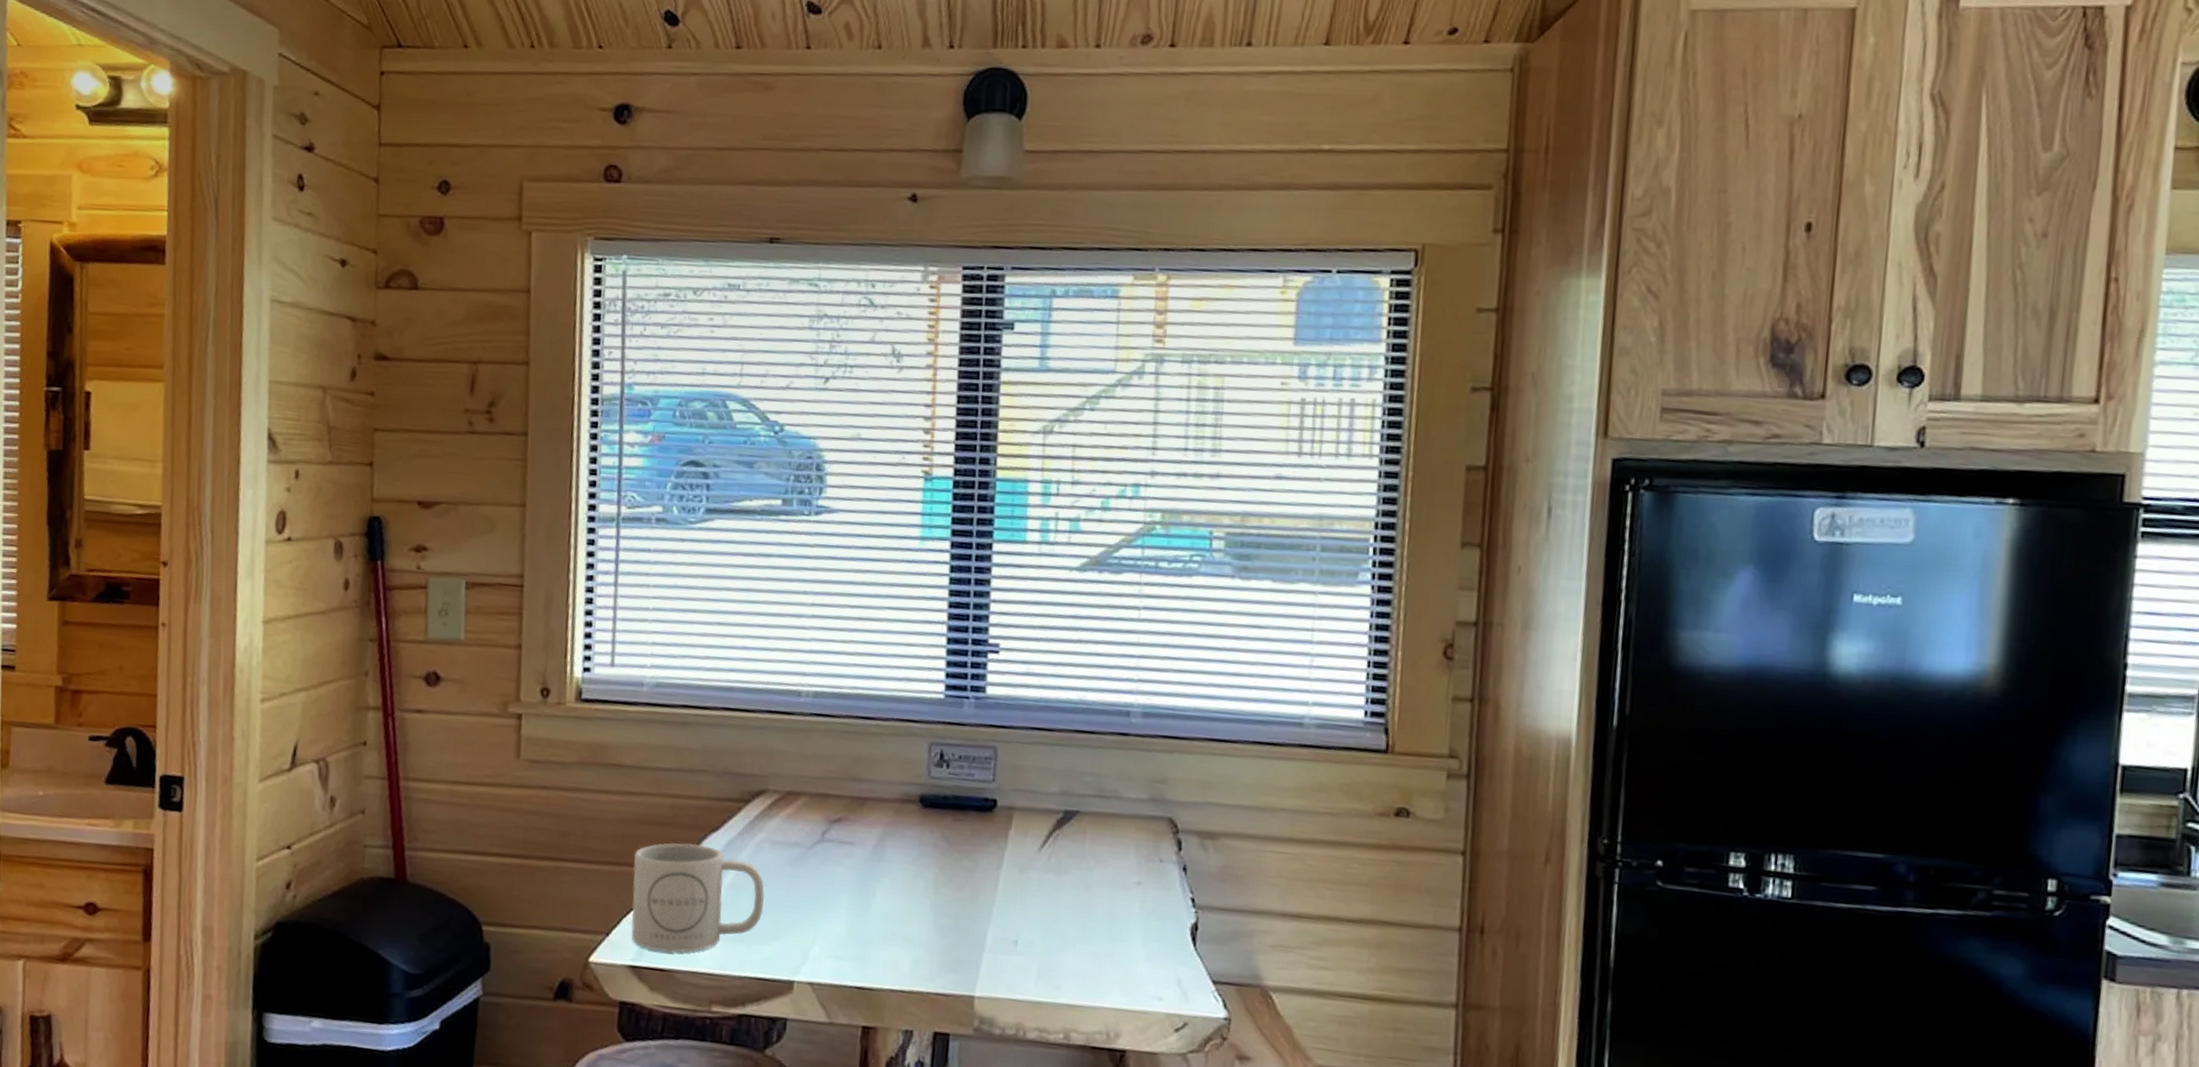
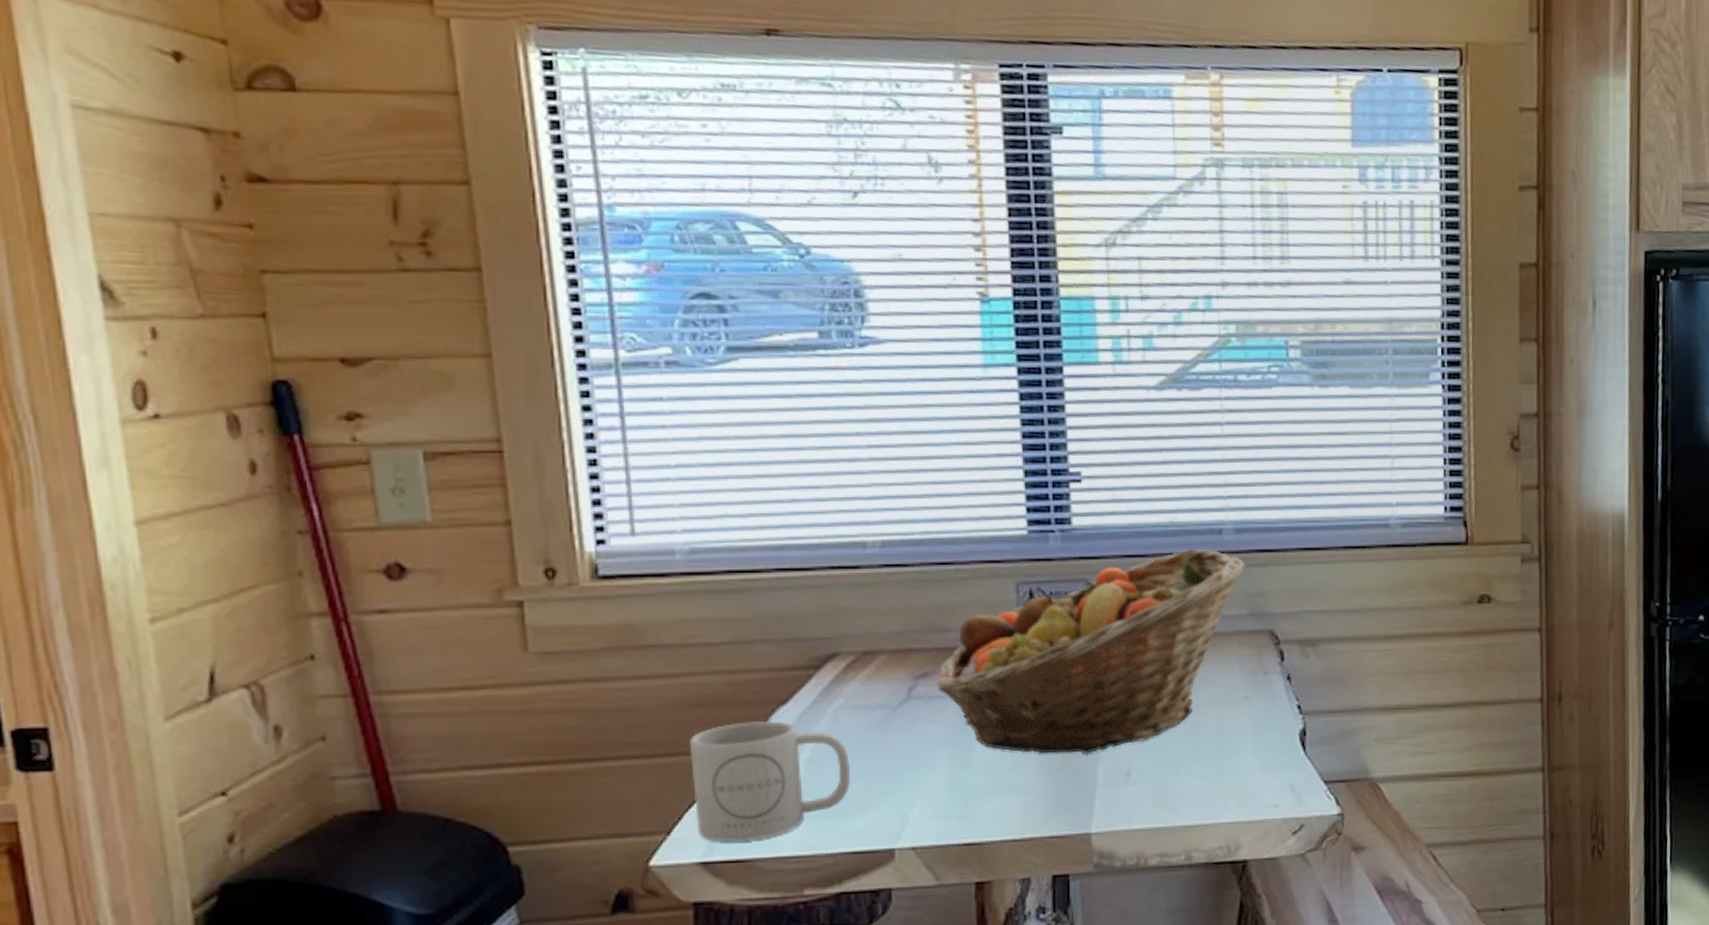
fruit basket: none [848,727,1152,918] -> present [937,548,1247,754]

